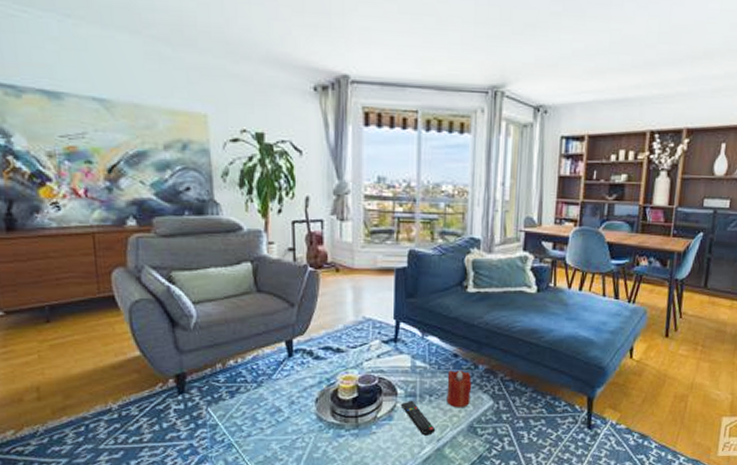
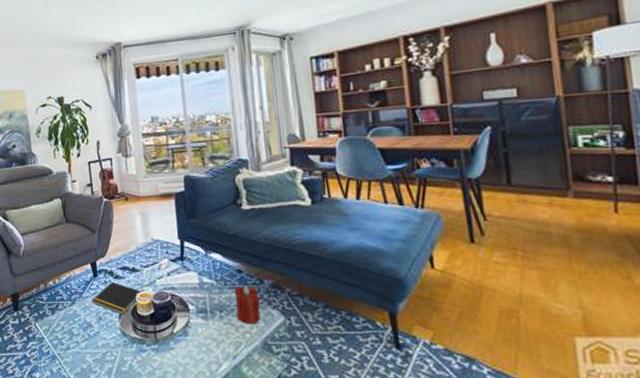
notepad: none [283,362,347,399] -> present [92,281,143,315]
remote control: present [400,400,436,436] -> none [193,316,230,352]

